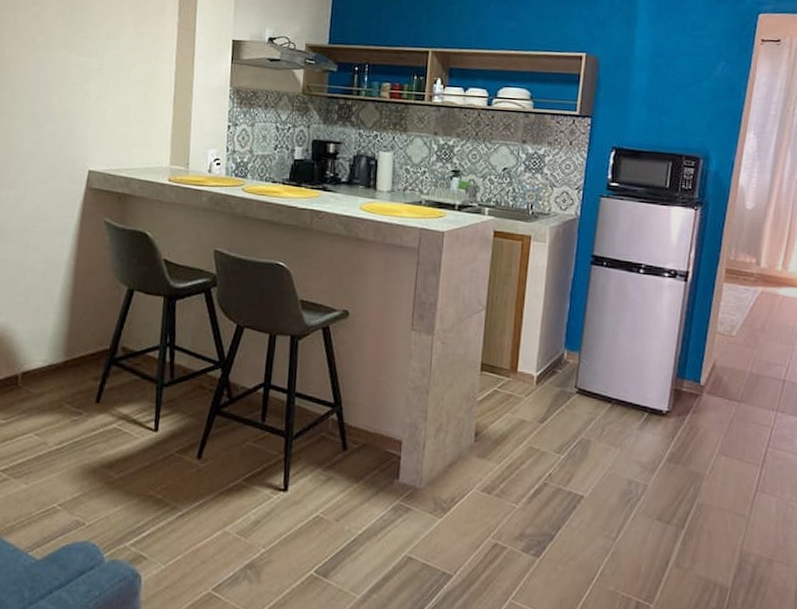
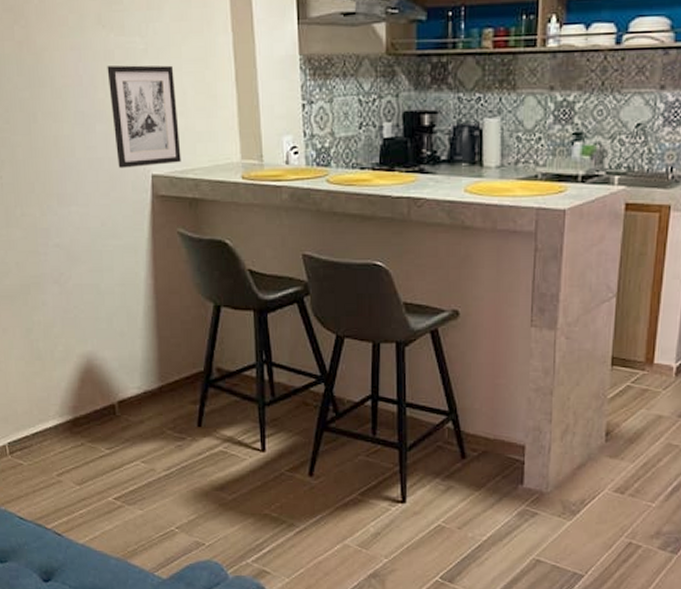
wall art: none [59,78,122,163] -> present [107,65,181,169]

